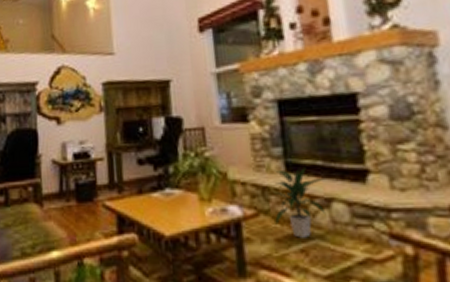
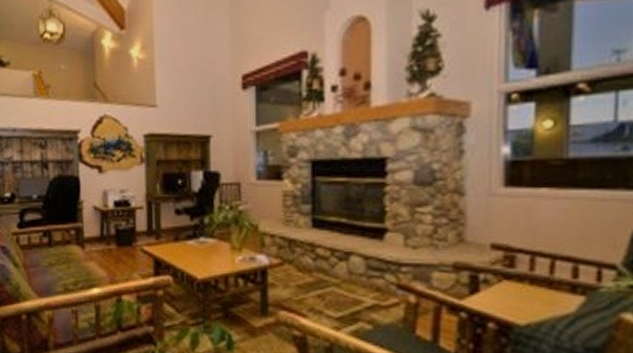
indoor plant: present [273,168,326,238] -> none [298,225,347,285]

